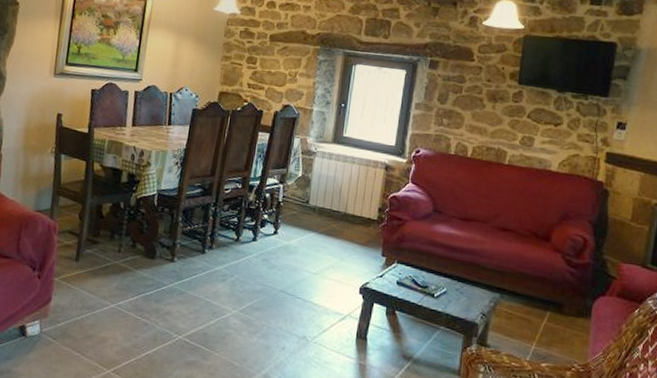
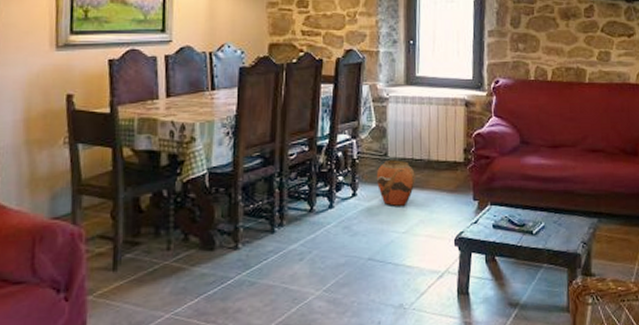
vase: none [296,207,332,251] -> present [376,160,415,207]

